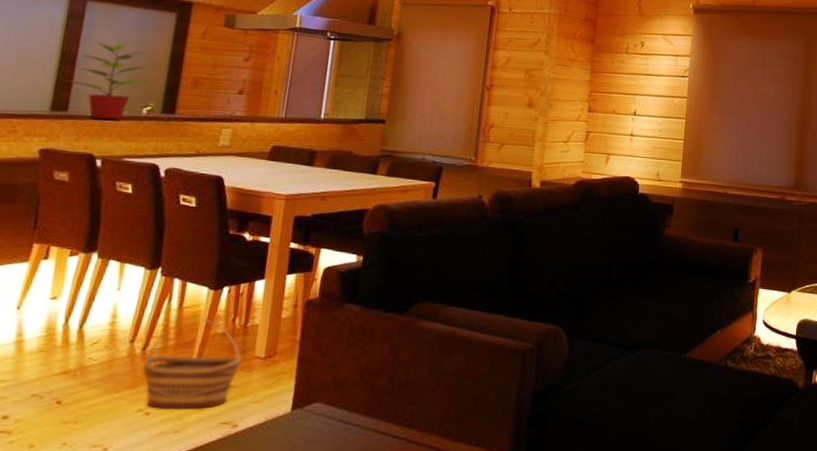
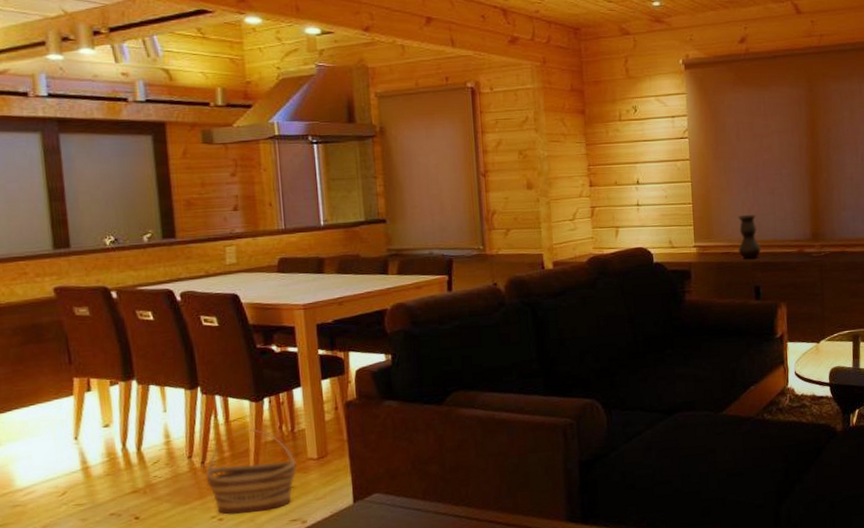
potted plant: present [67,41,148,120] -> none [61,171,141,252]
vase: none [722,156,744,203] -> present [737,214,761,261]

